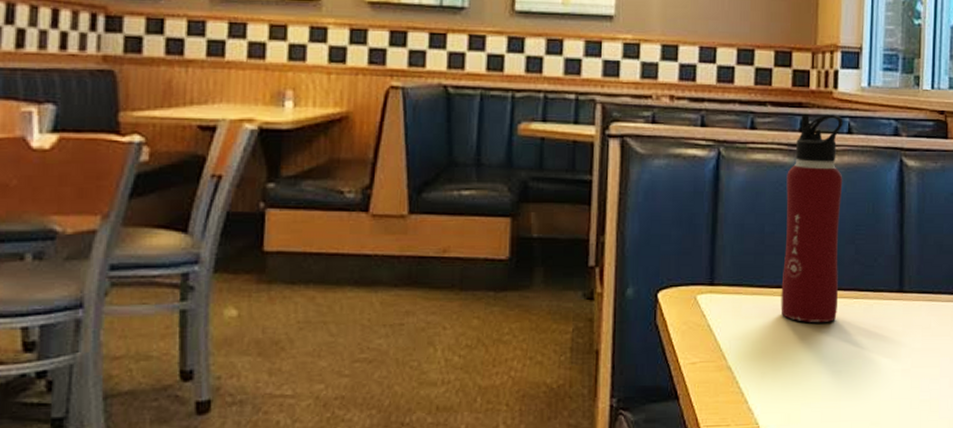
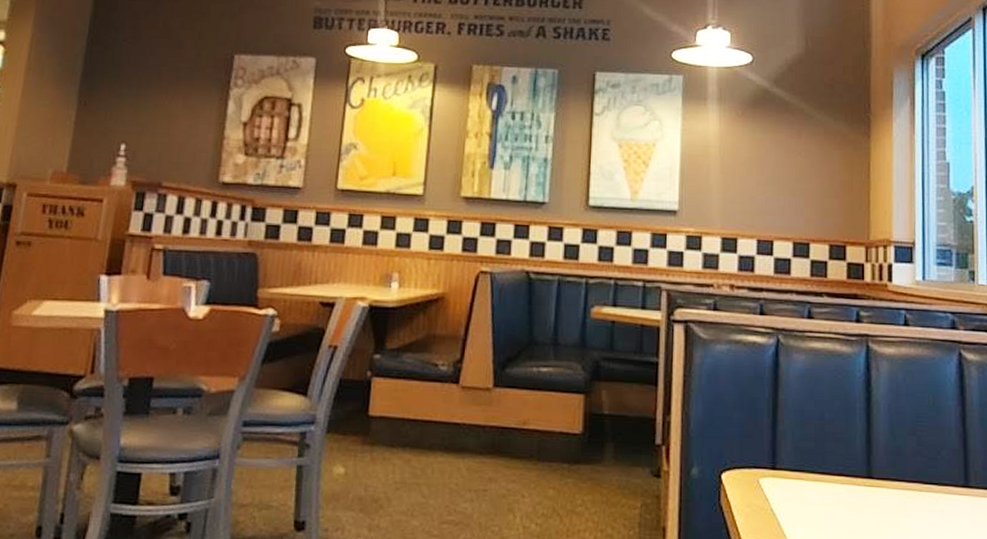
water bottle: present [780,113,843,322] -> none [843,304,902,514]

